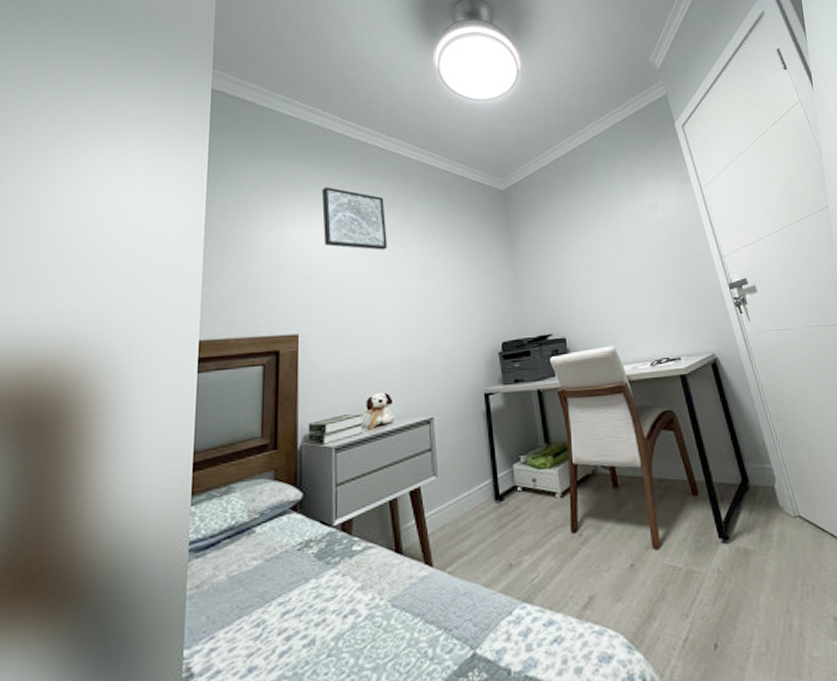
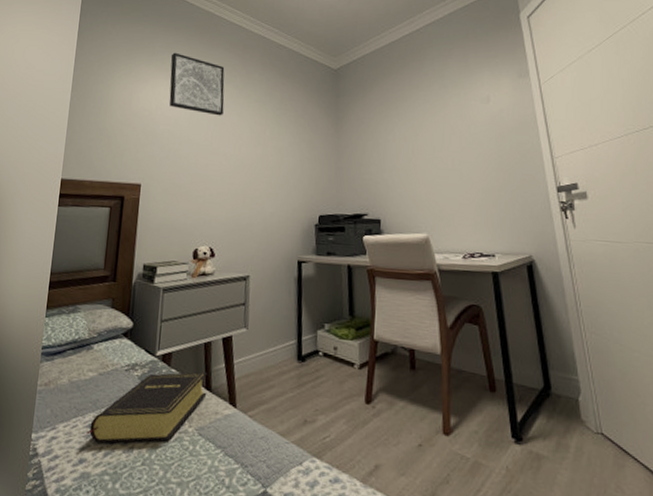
book: none [255,533,398,644] -> present [86,371,208,444]

